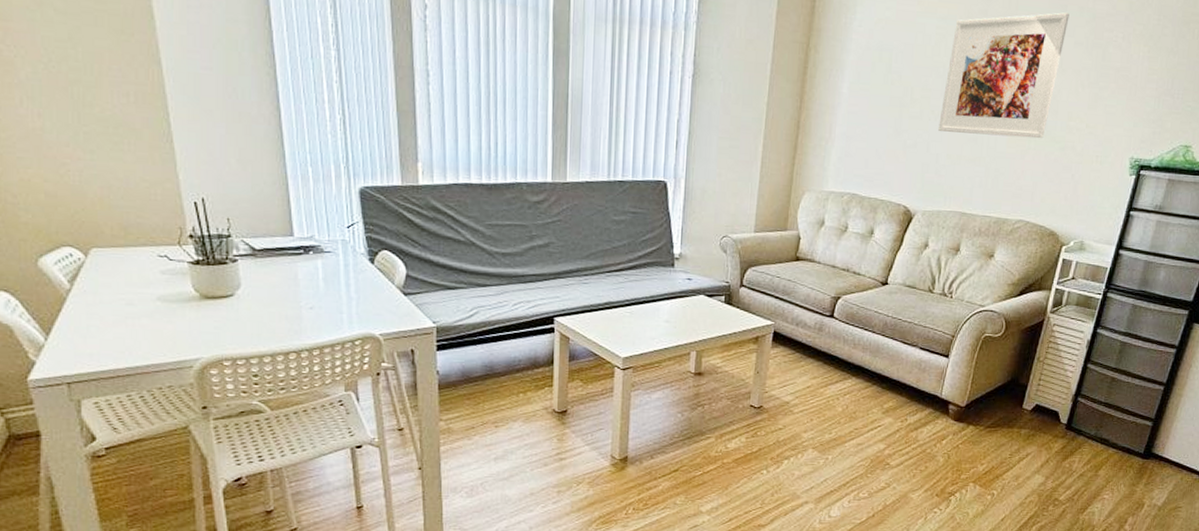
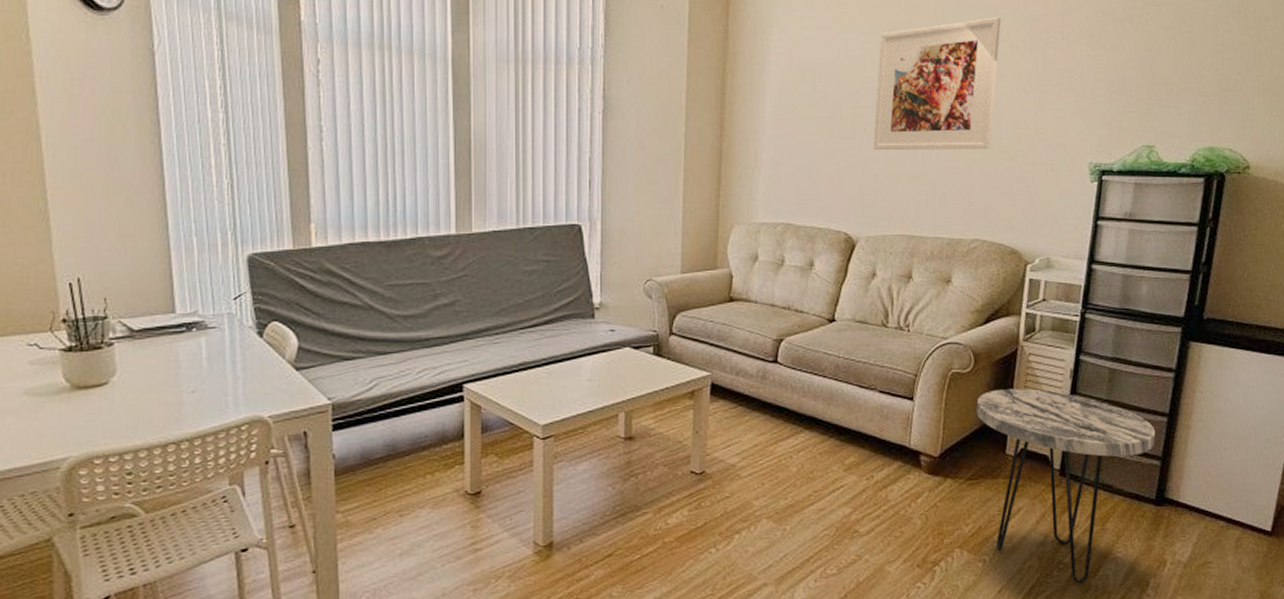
side table: none [1001,353,1153,517] -> present [976,389,1156,584]

